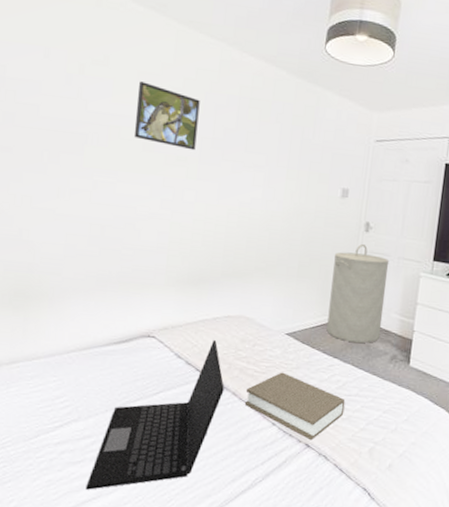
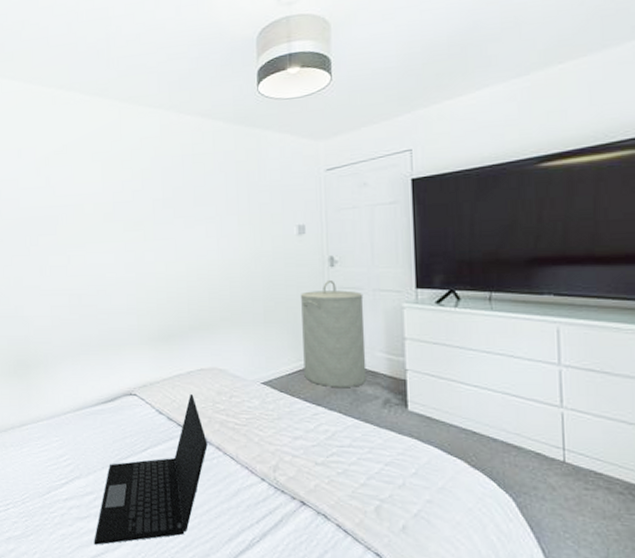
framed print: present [133,81,200,151] -> none [93,160,149,214]
book: present [244,372,346,441] -> none [229,424,339,497]

